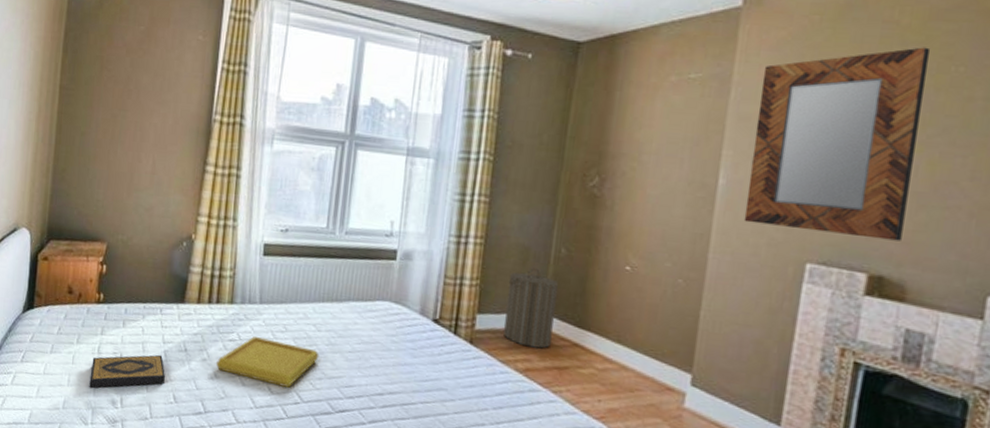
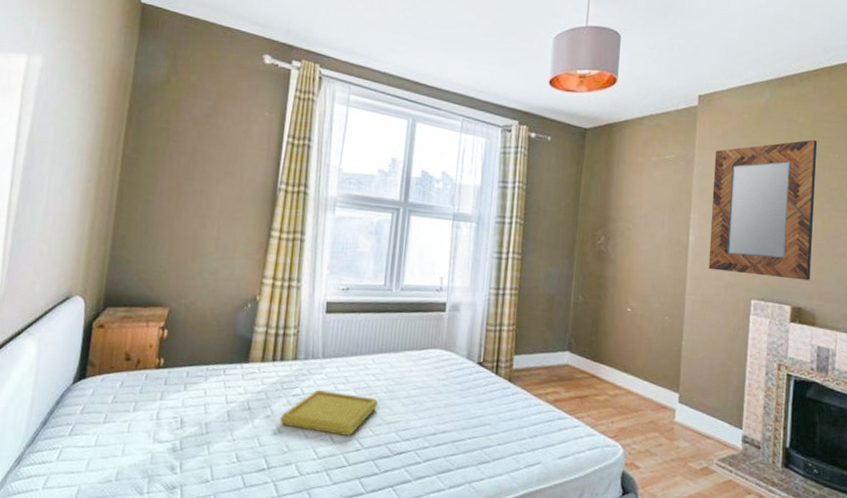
hardback book: present [89,355,165,389] -> none [146,415,228,456]
laundry hamper: present [504,268,559,349] -> none [536,313,578,382]

